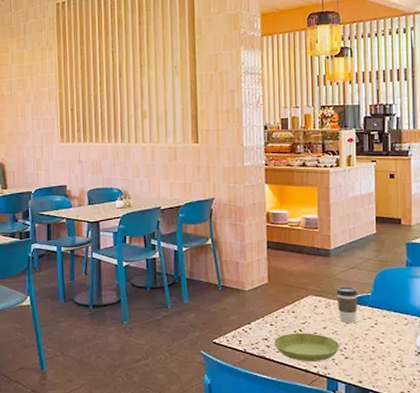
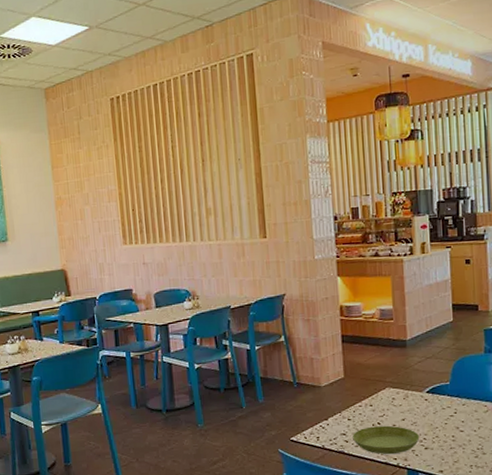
coffee cup: present [336,286,358,324] -> none [414,376,437,414]

